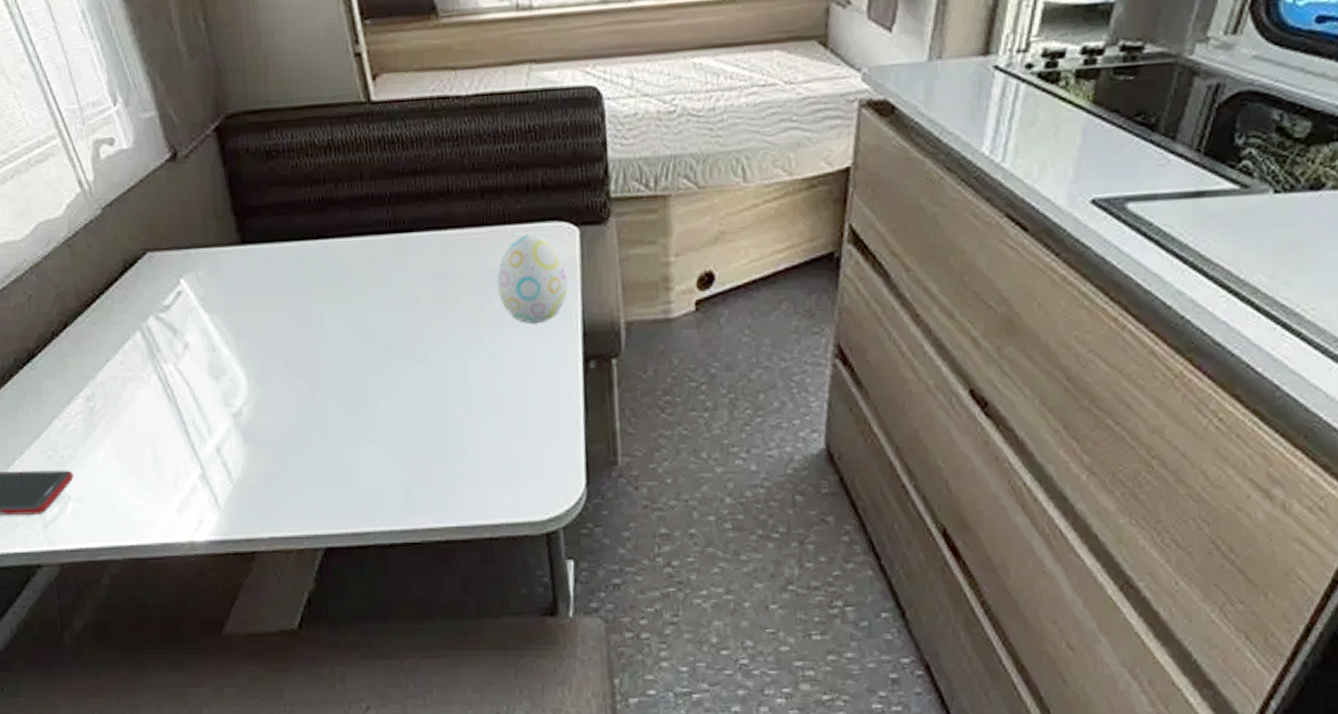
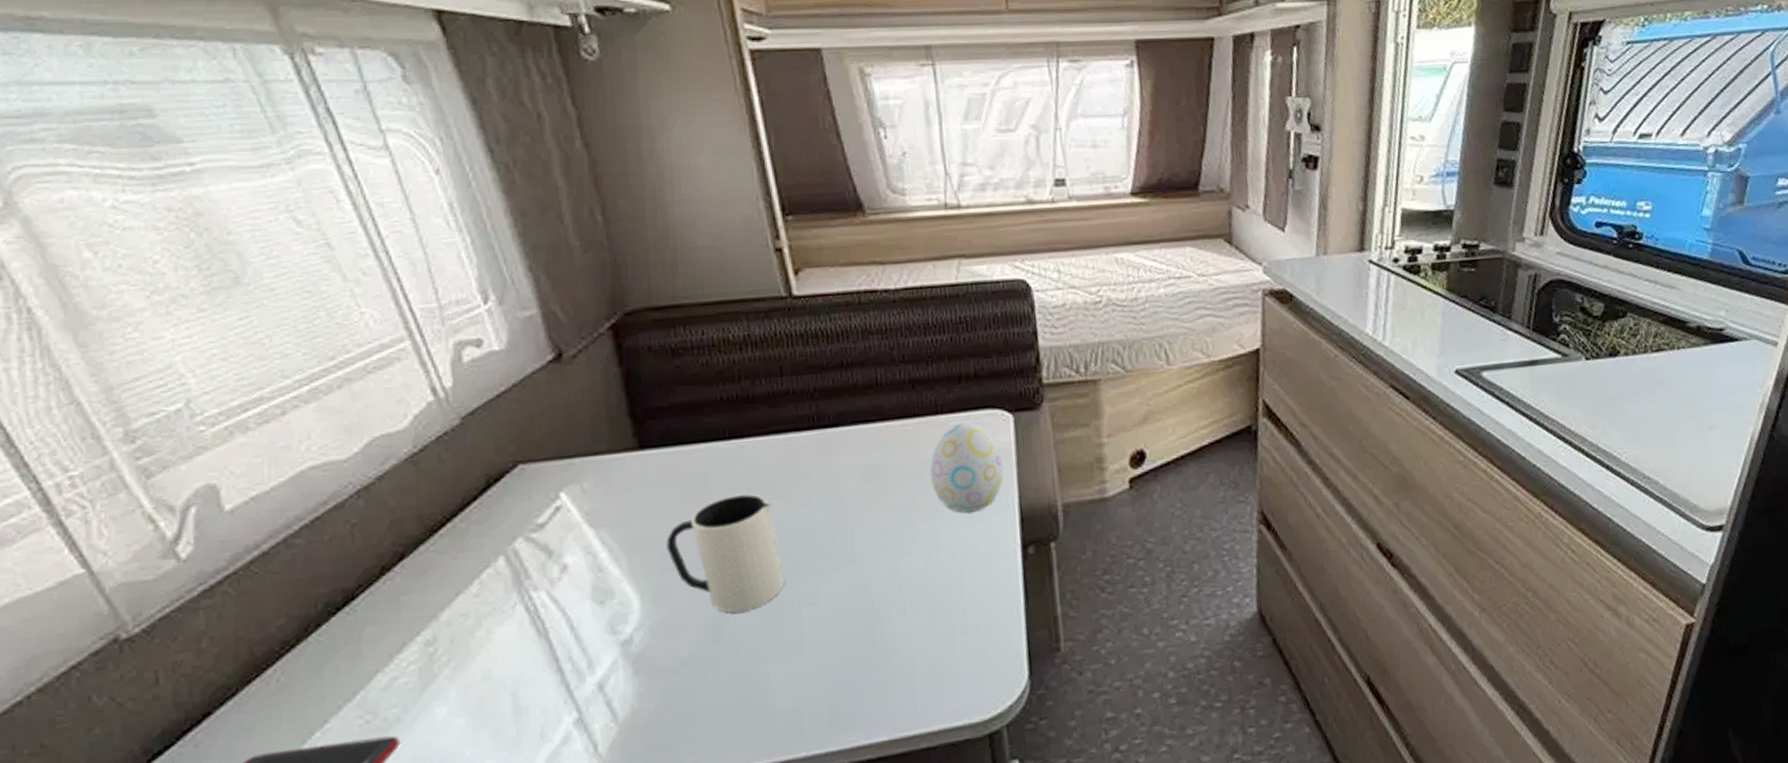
mug: none [266,290,366,398] -> present [666,493,785,613]

